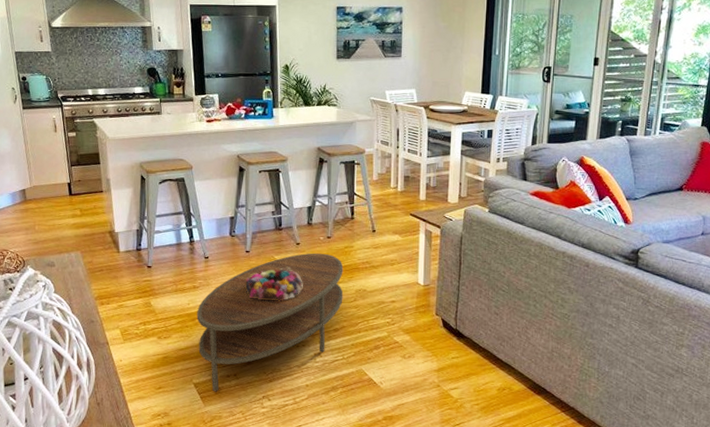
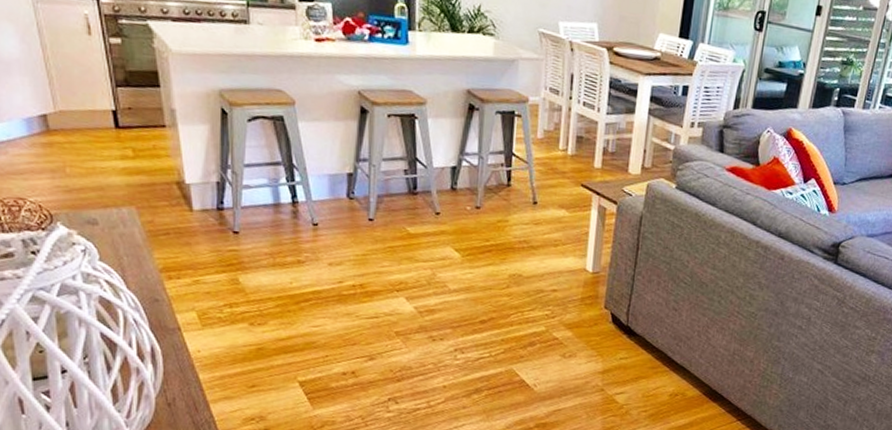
coffee table: present [196,253,344,392] -> none [302,226,495,393]
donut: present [245,266,303,301] -> none [367,241,443,285]

